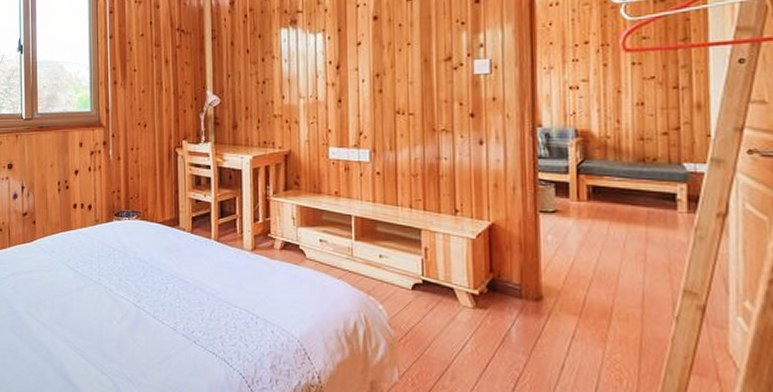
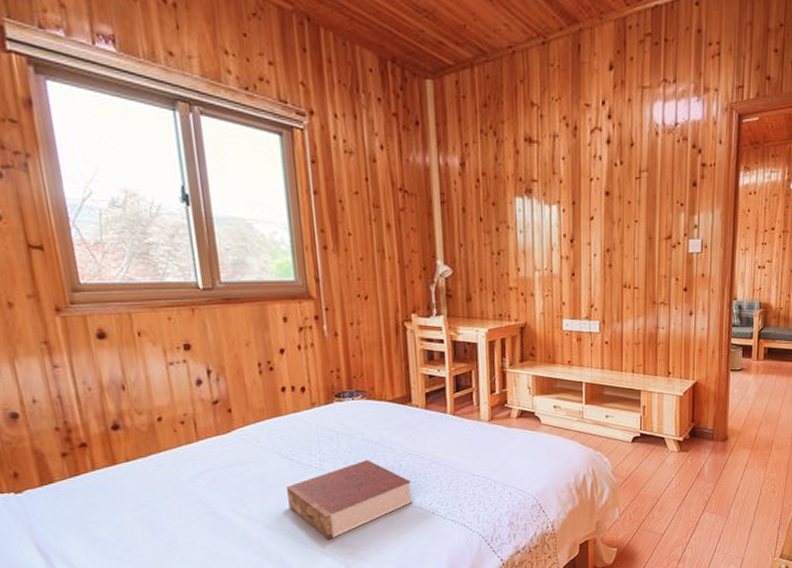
book: none [71,278,176,355] -> present [287,460,412,540]

